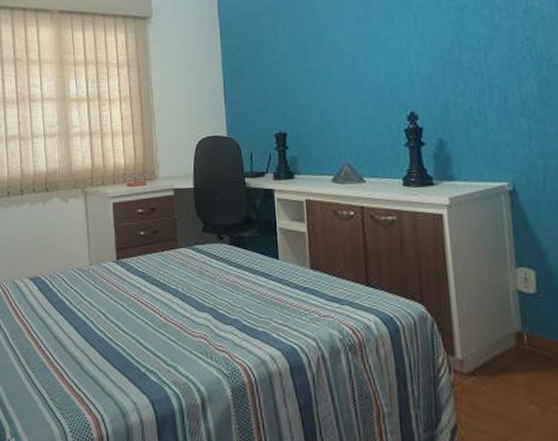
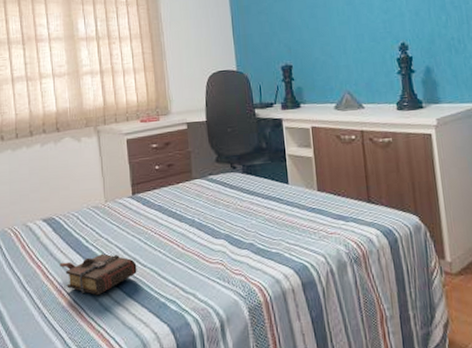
book: none [44,317,119,359] -> present [59,253,137,296]

